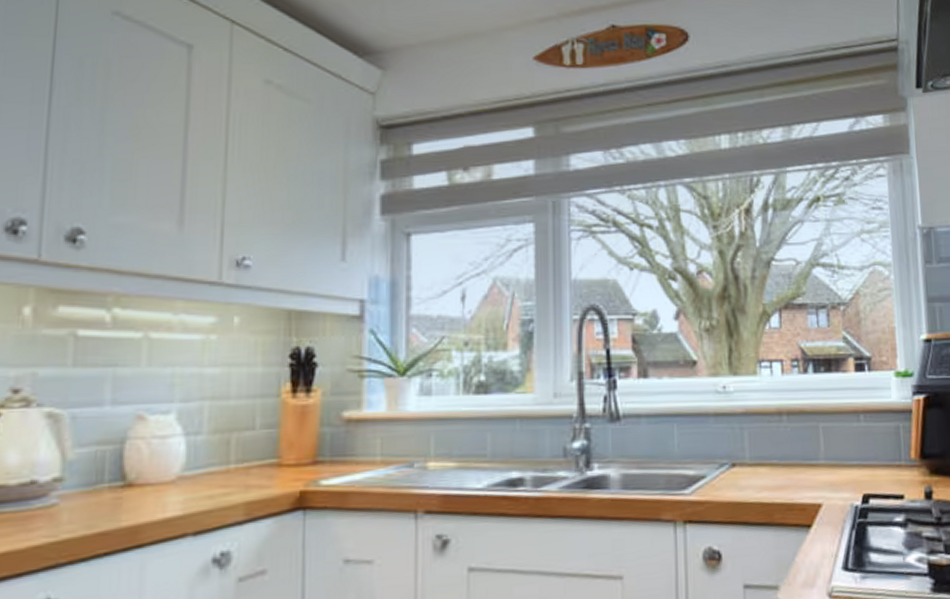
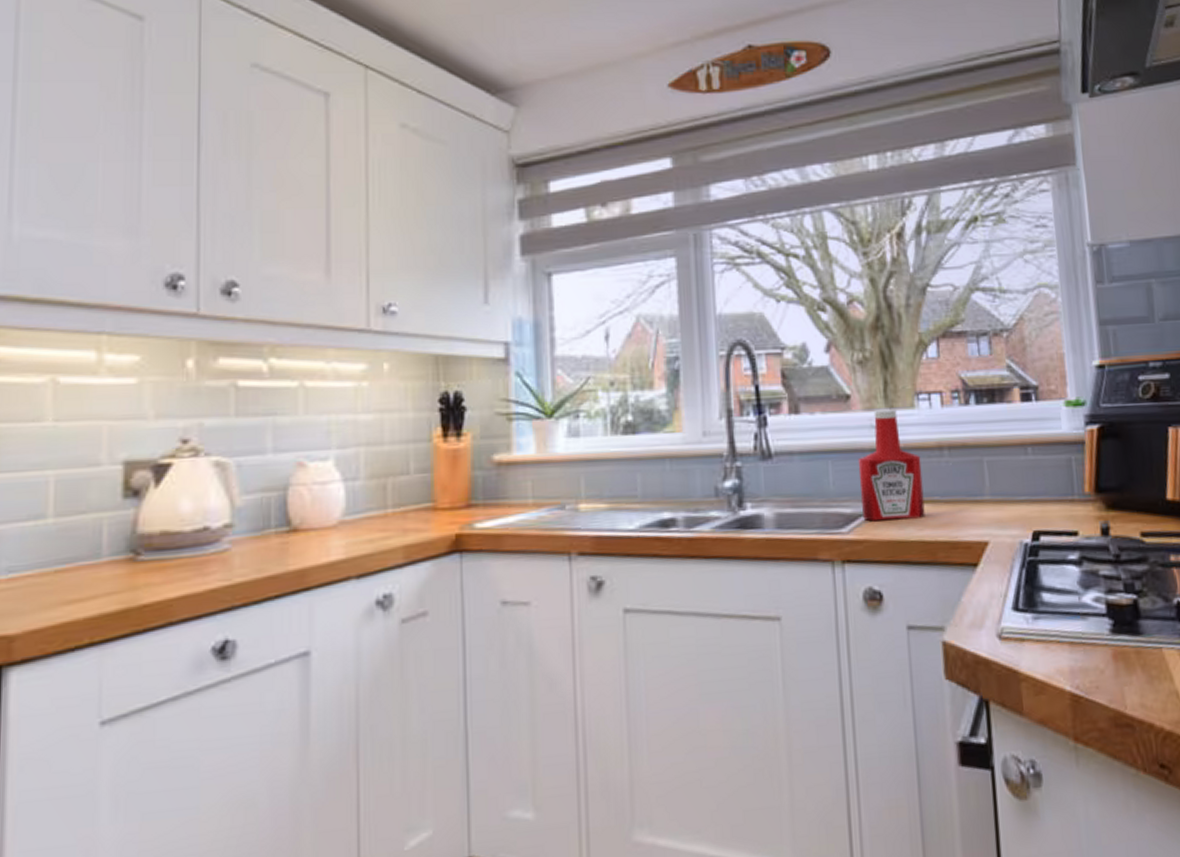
ketchup bottle: none [702,375,764,484] -> present [858,409,925,522]

